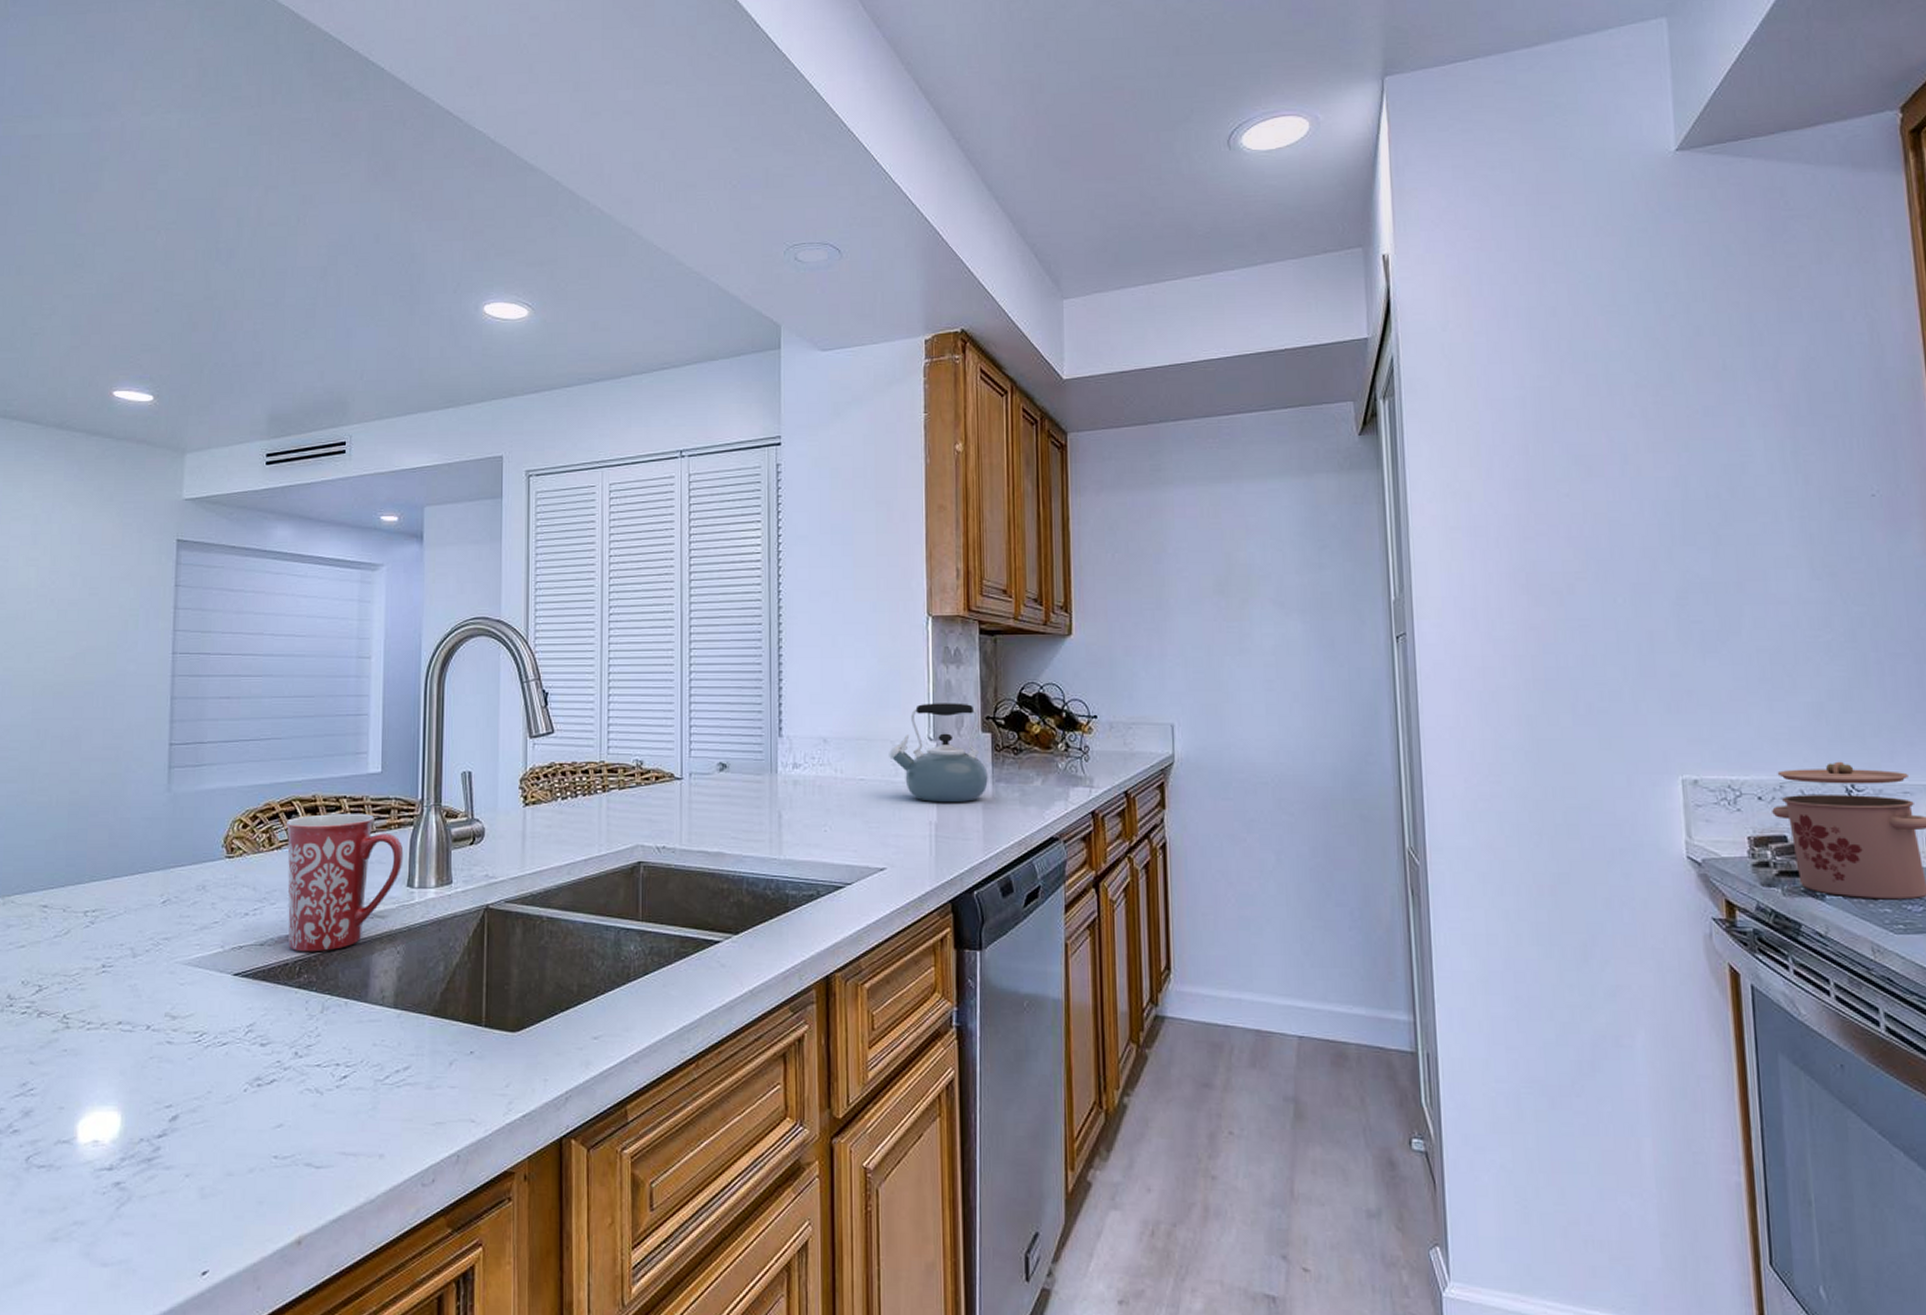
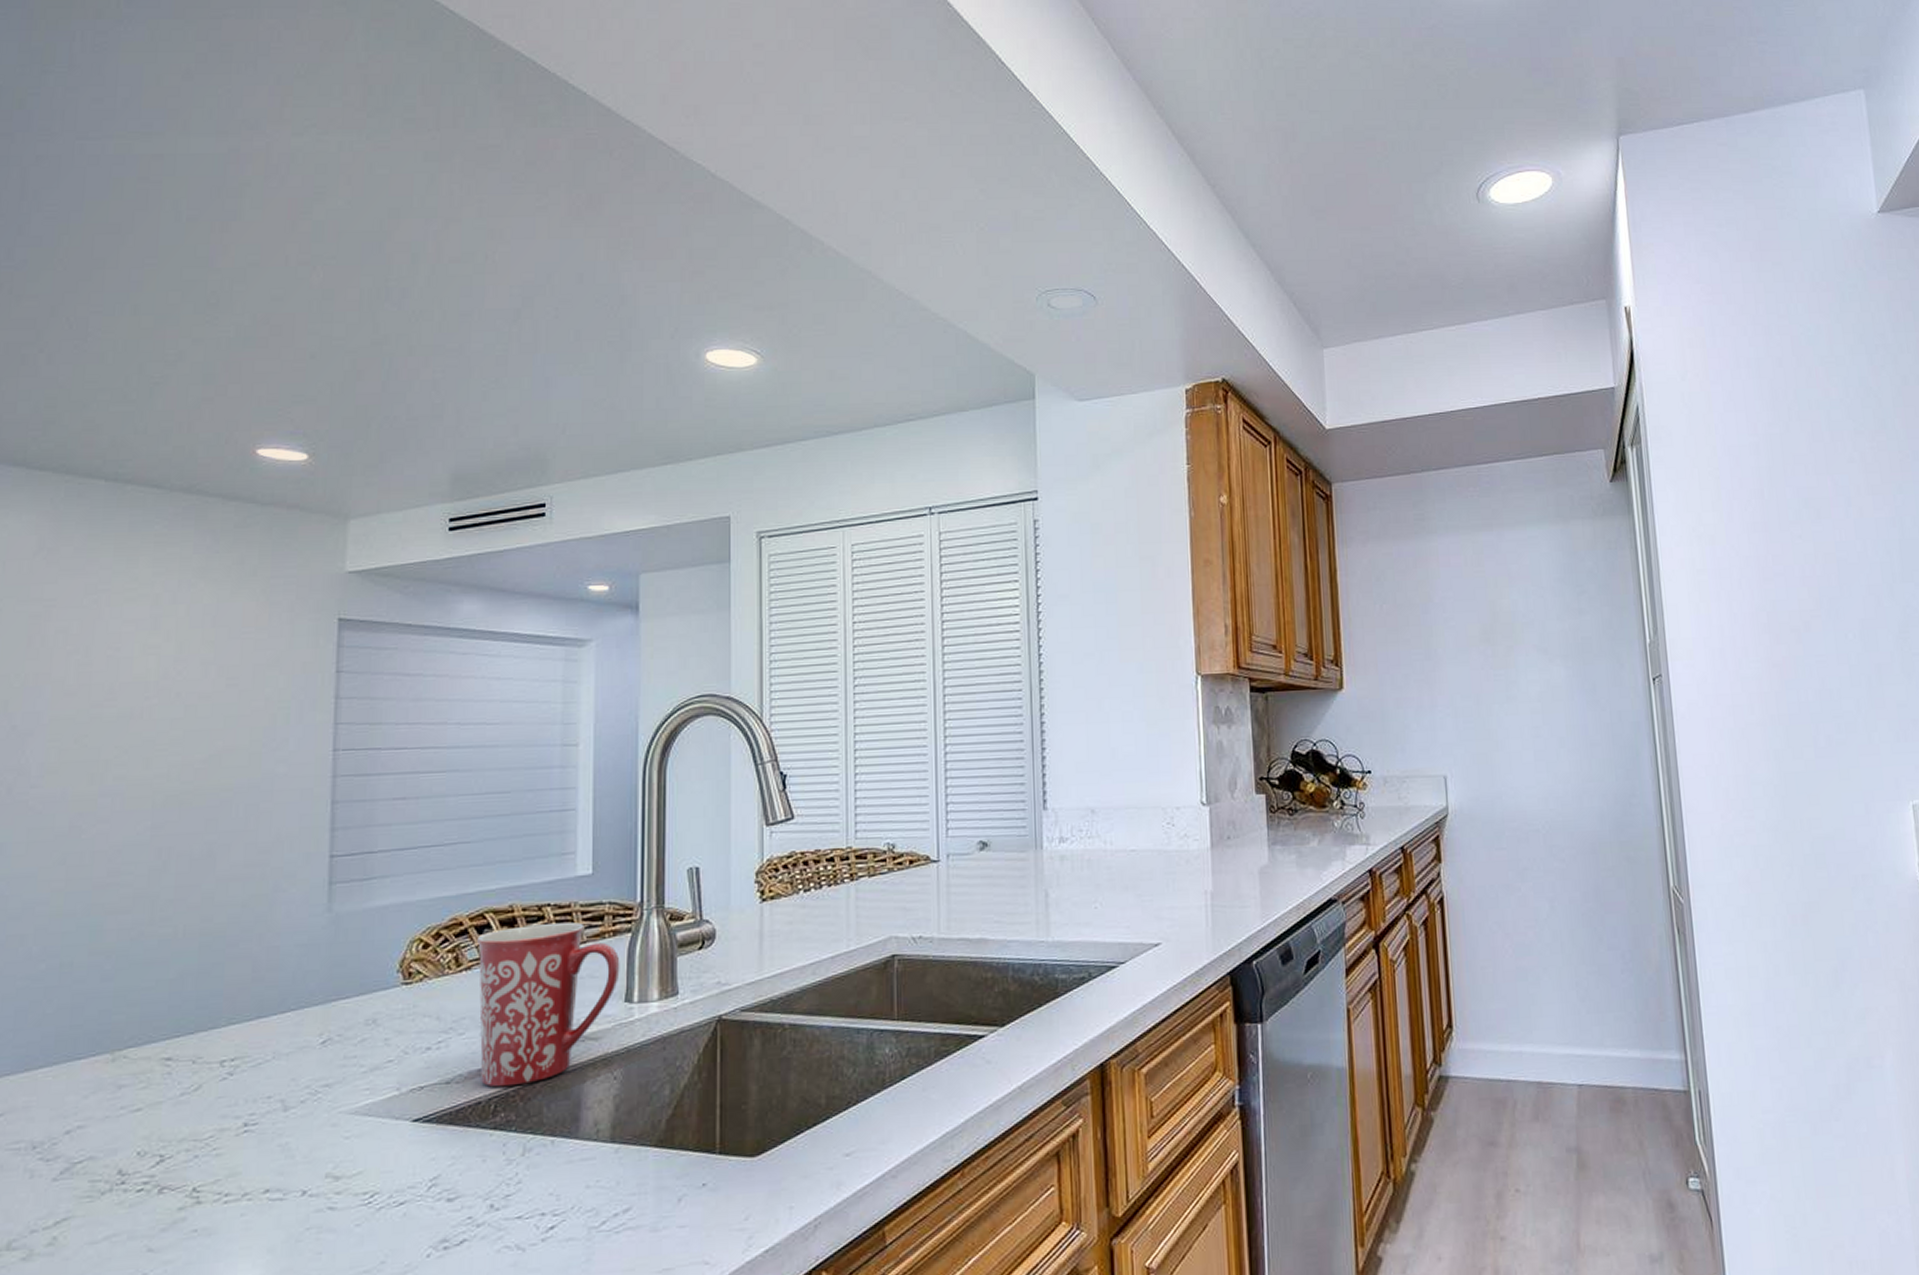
kettle: present [889,703,988,803] -> none [1160,764,1264,871]

